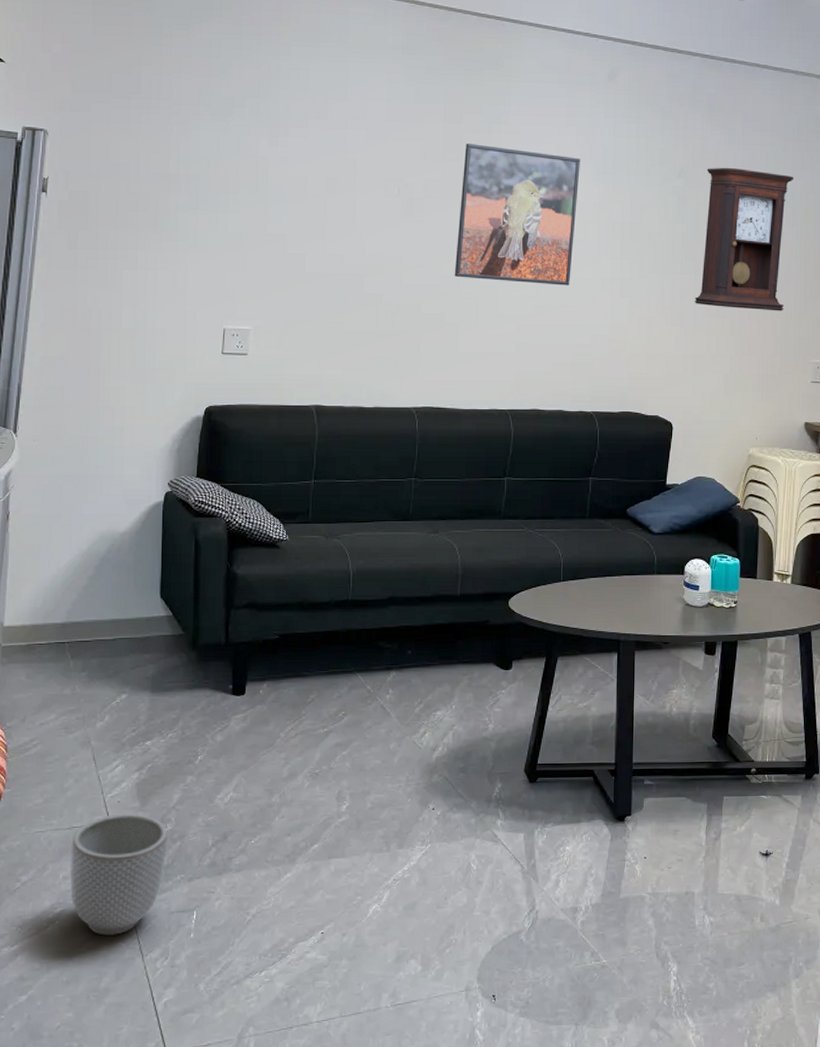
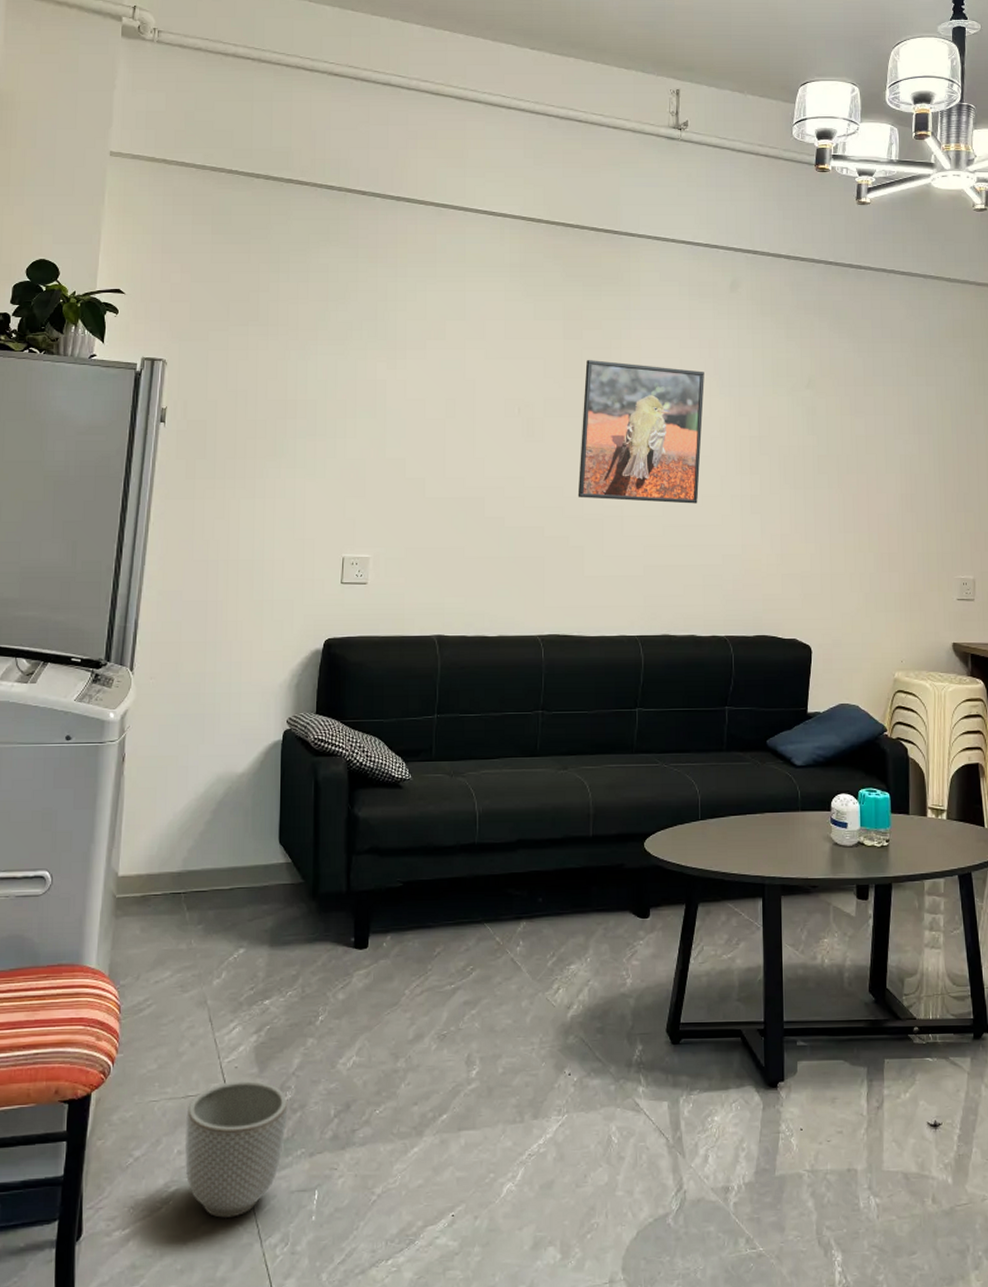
pendulum clock: present [694,167,794,311] -> none [829,376,928,525]

